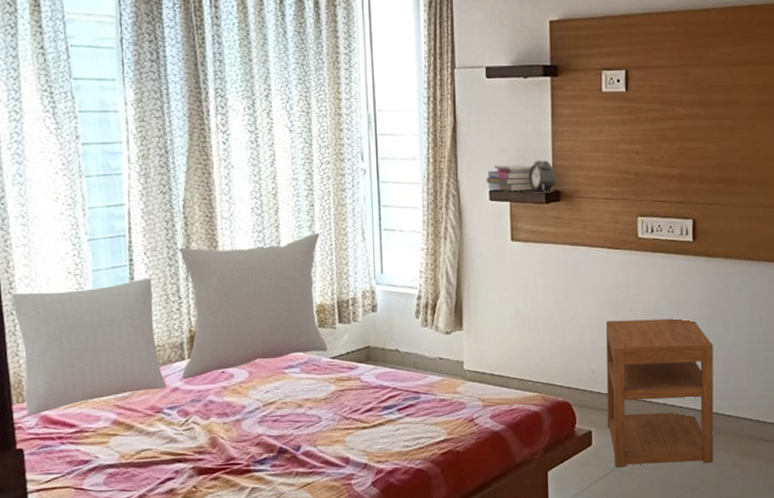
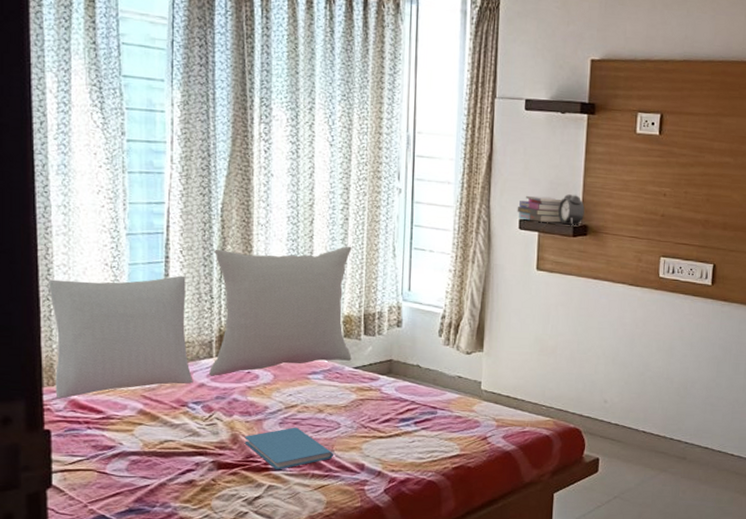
book: none [223,424,316,471] -> present [244,427,333,470]
nightstand: present [606,318,714,467] -> none [614,354,722,497]

